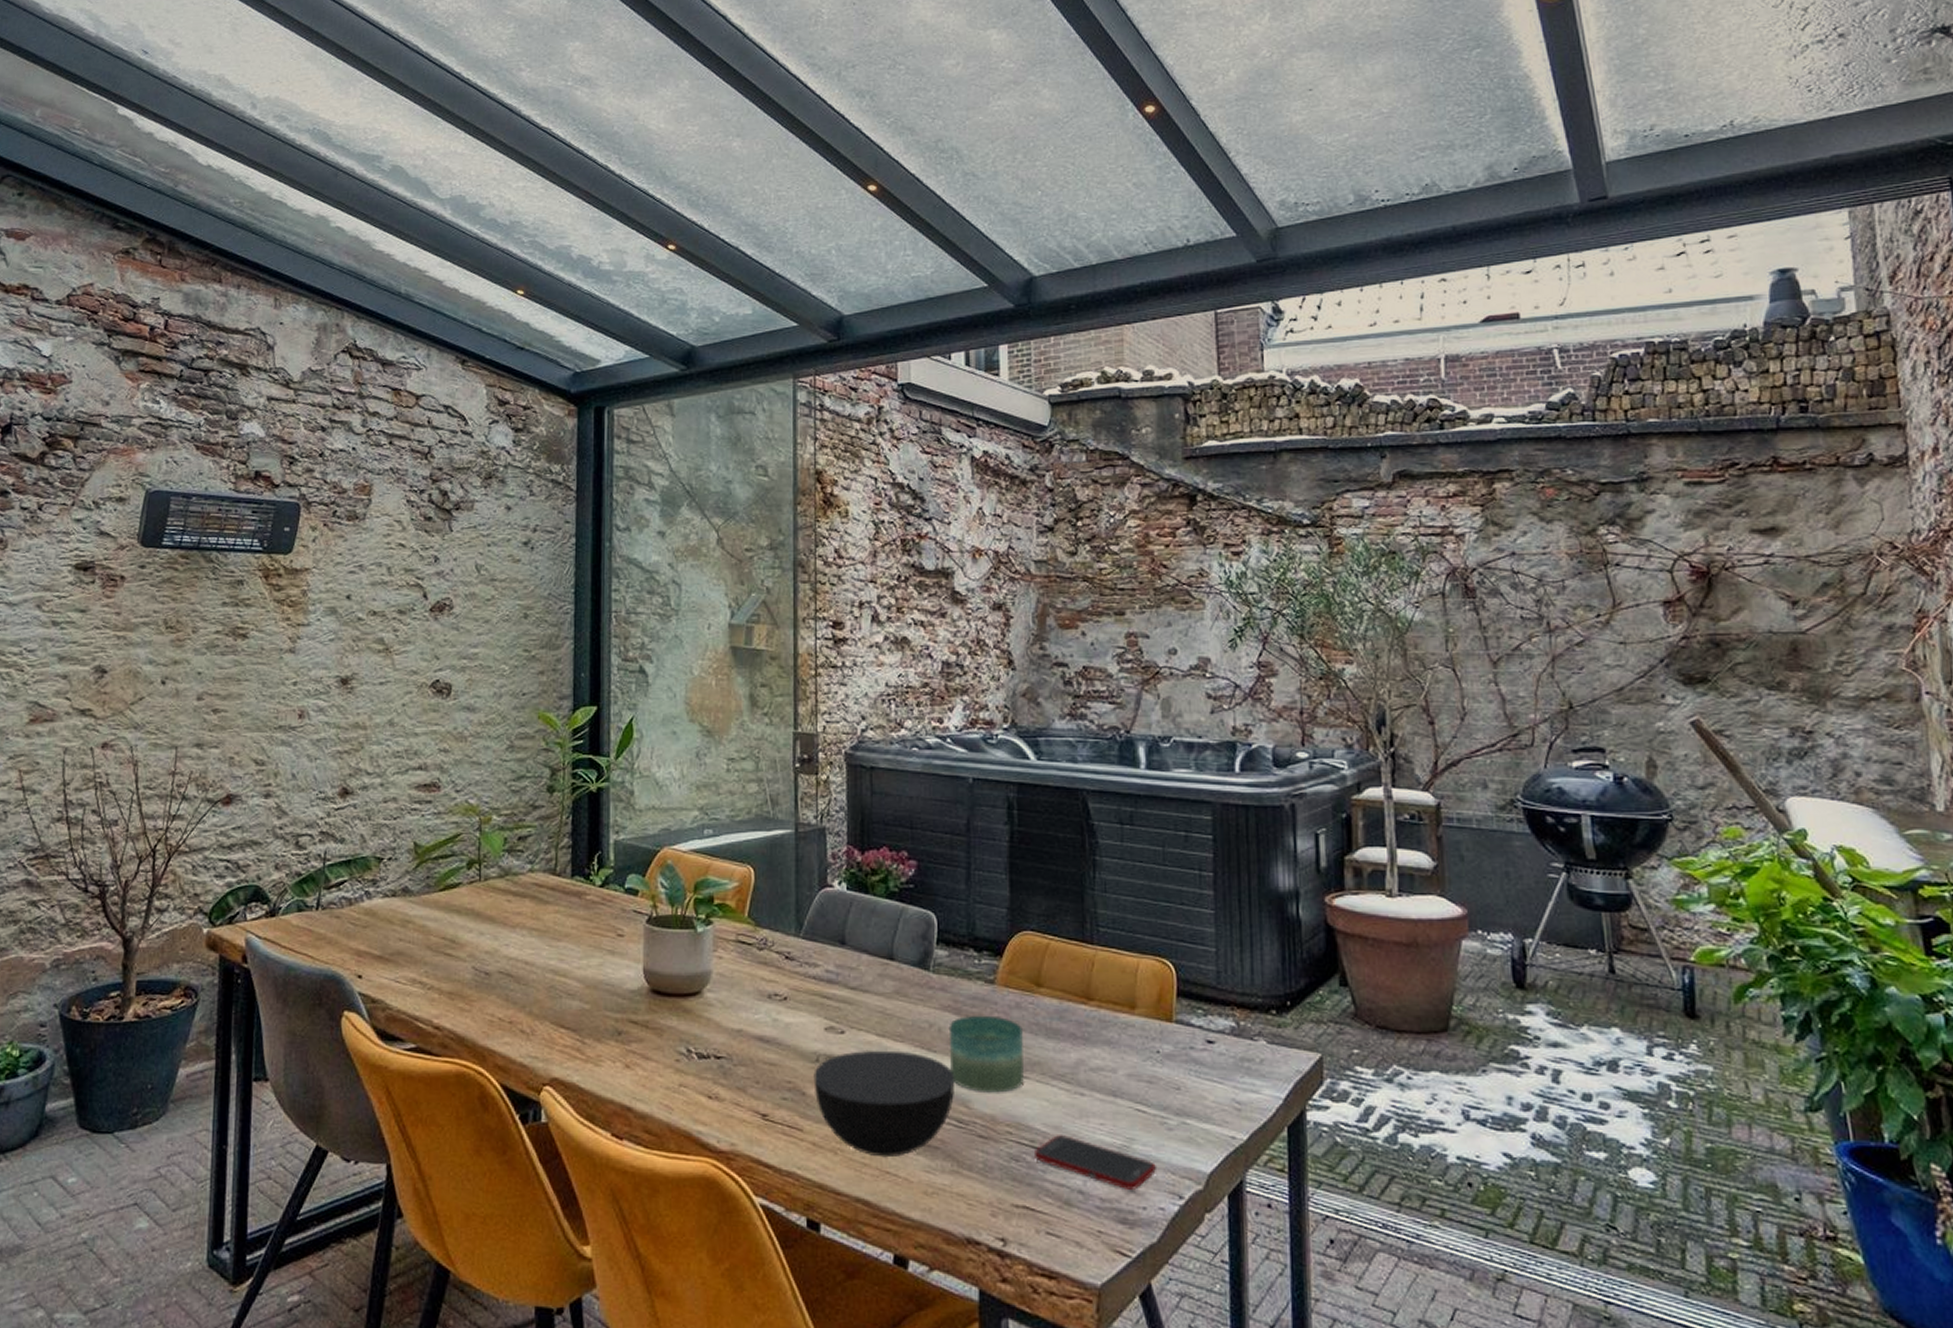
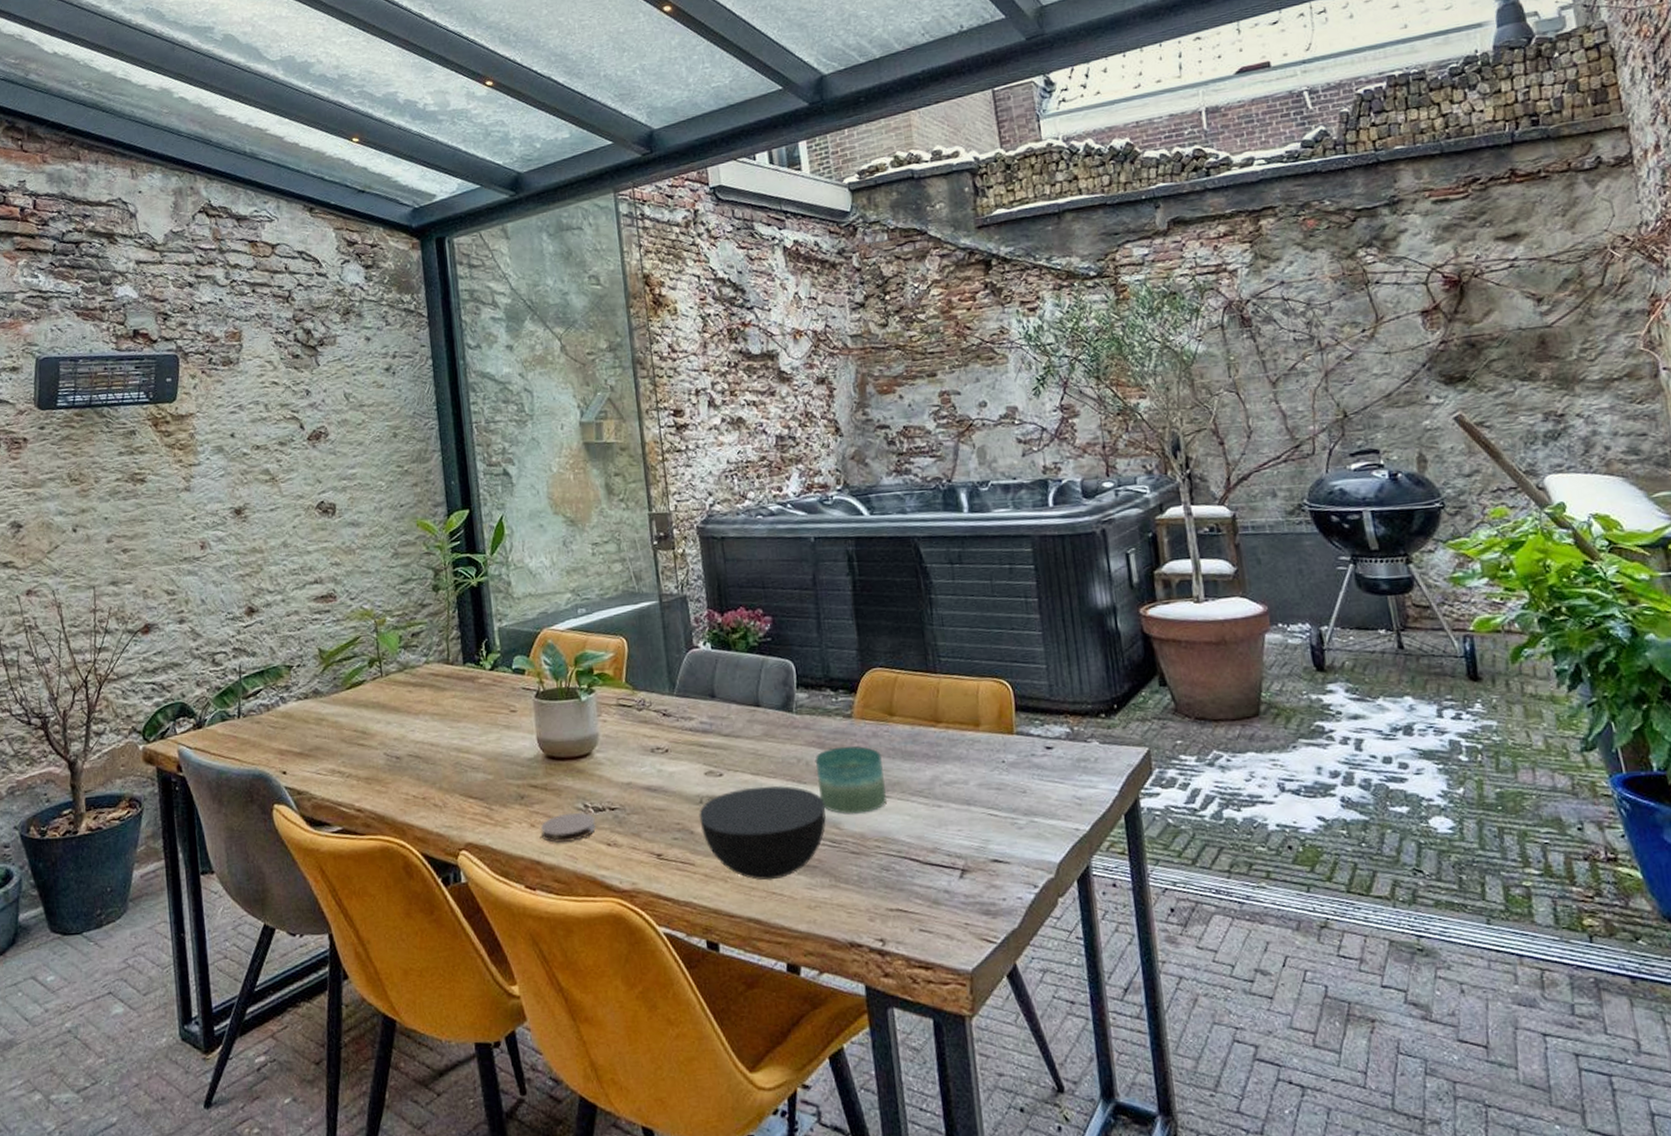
coaster: none [635,1056,697,1089] -> present [540,812,596,843]
cell phone: present [1033,1135,1157,1190] -> none [901,843,1012,885]

